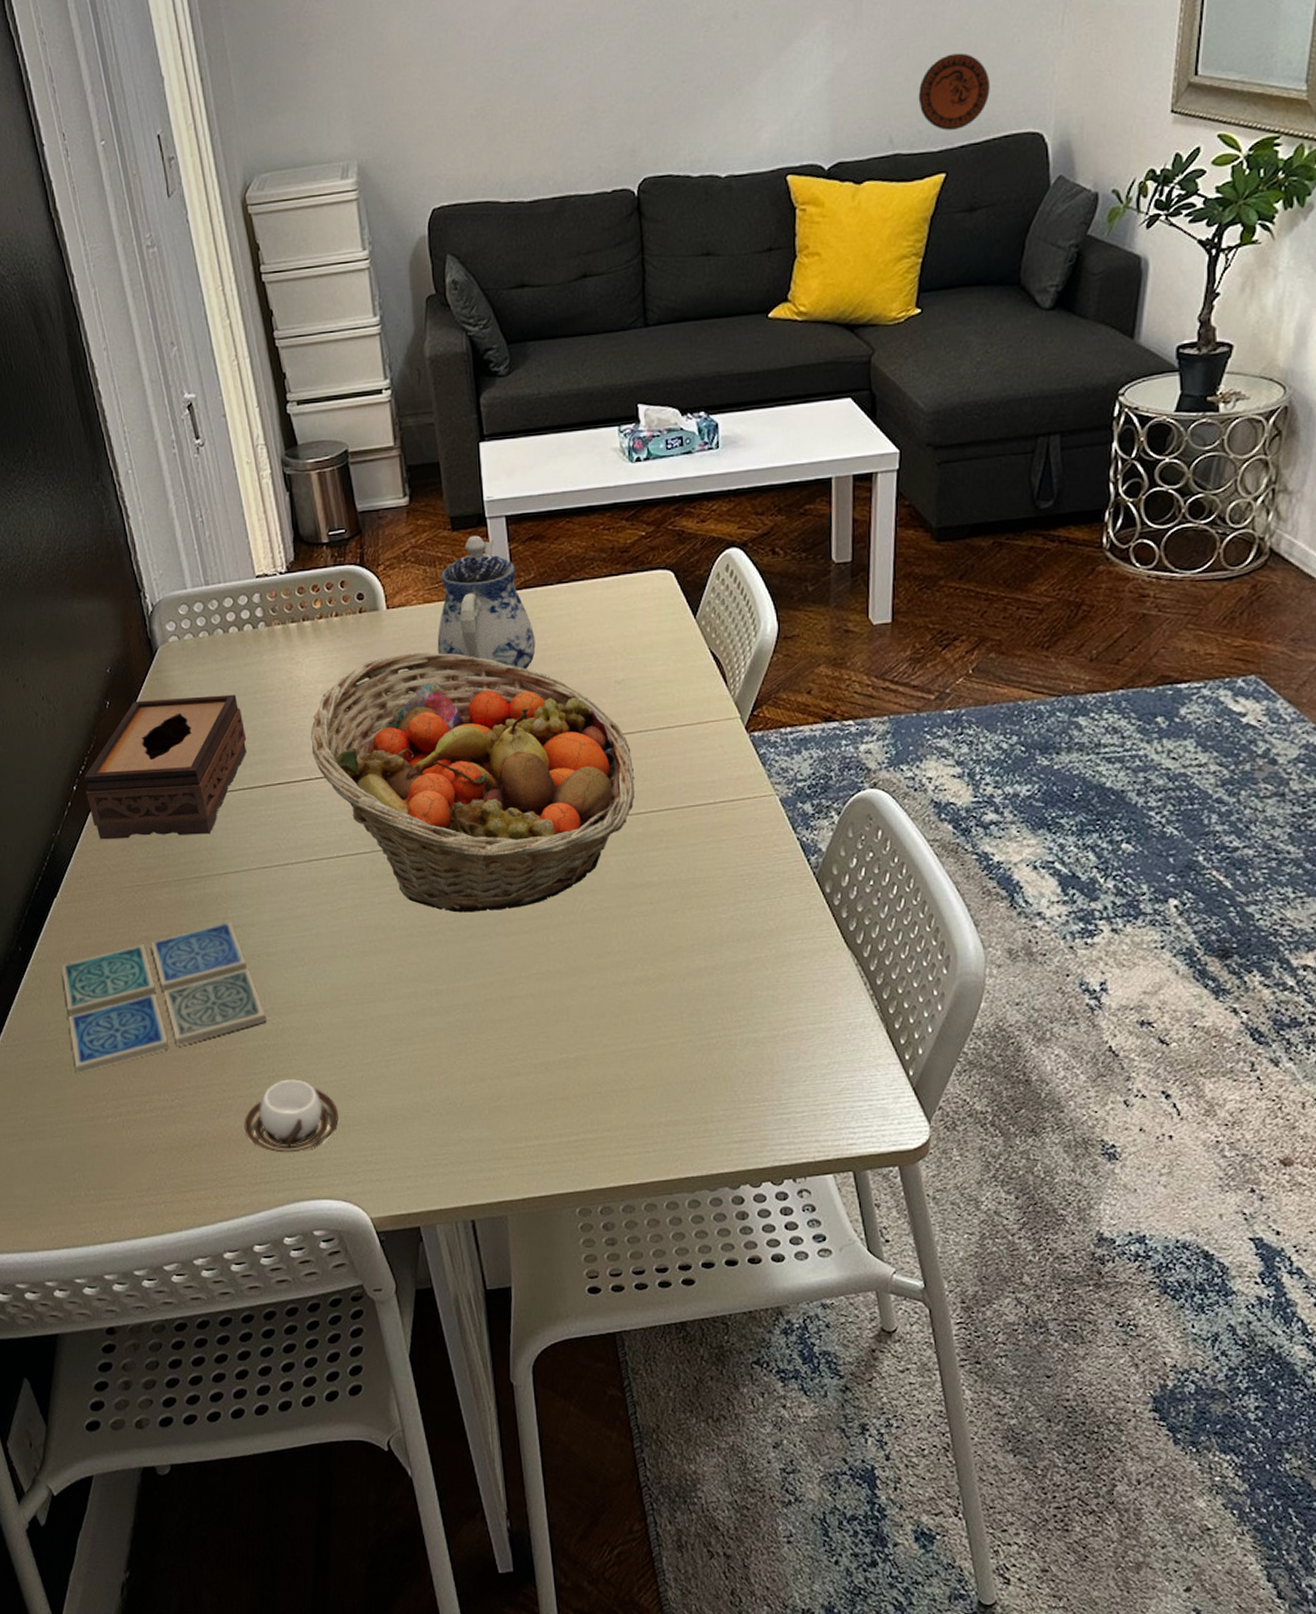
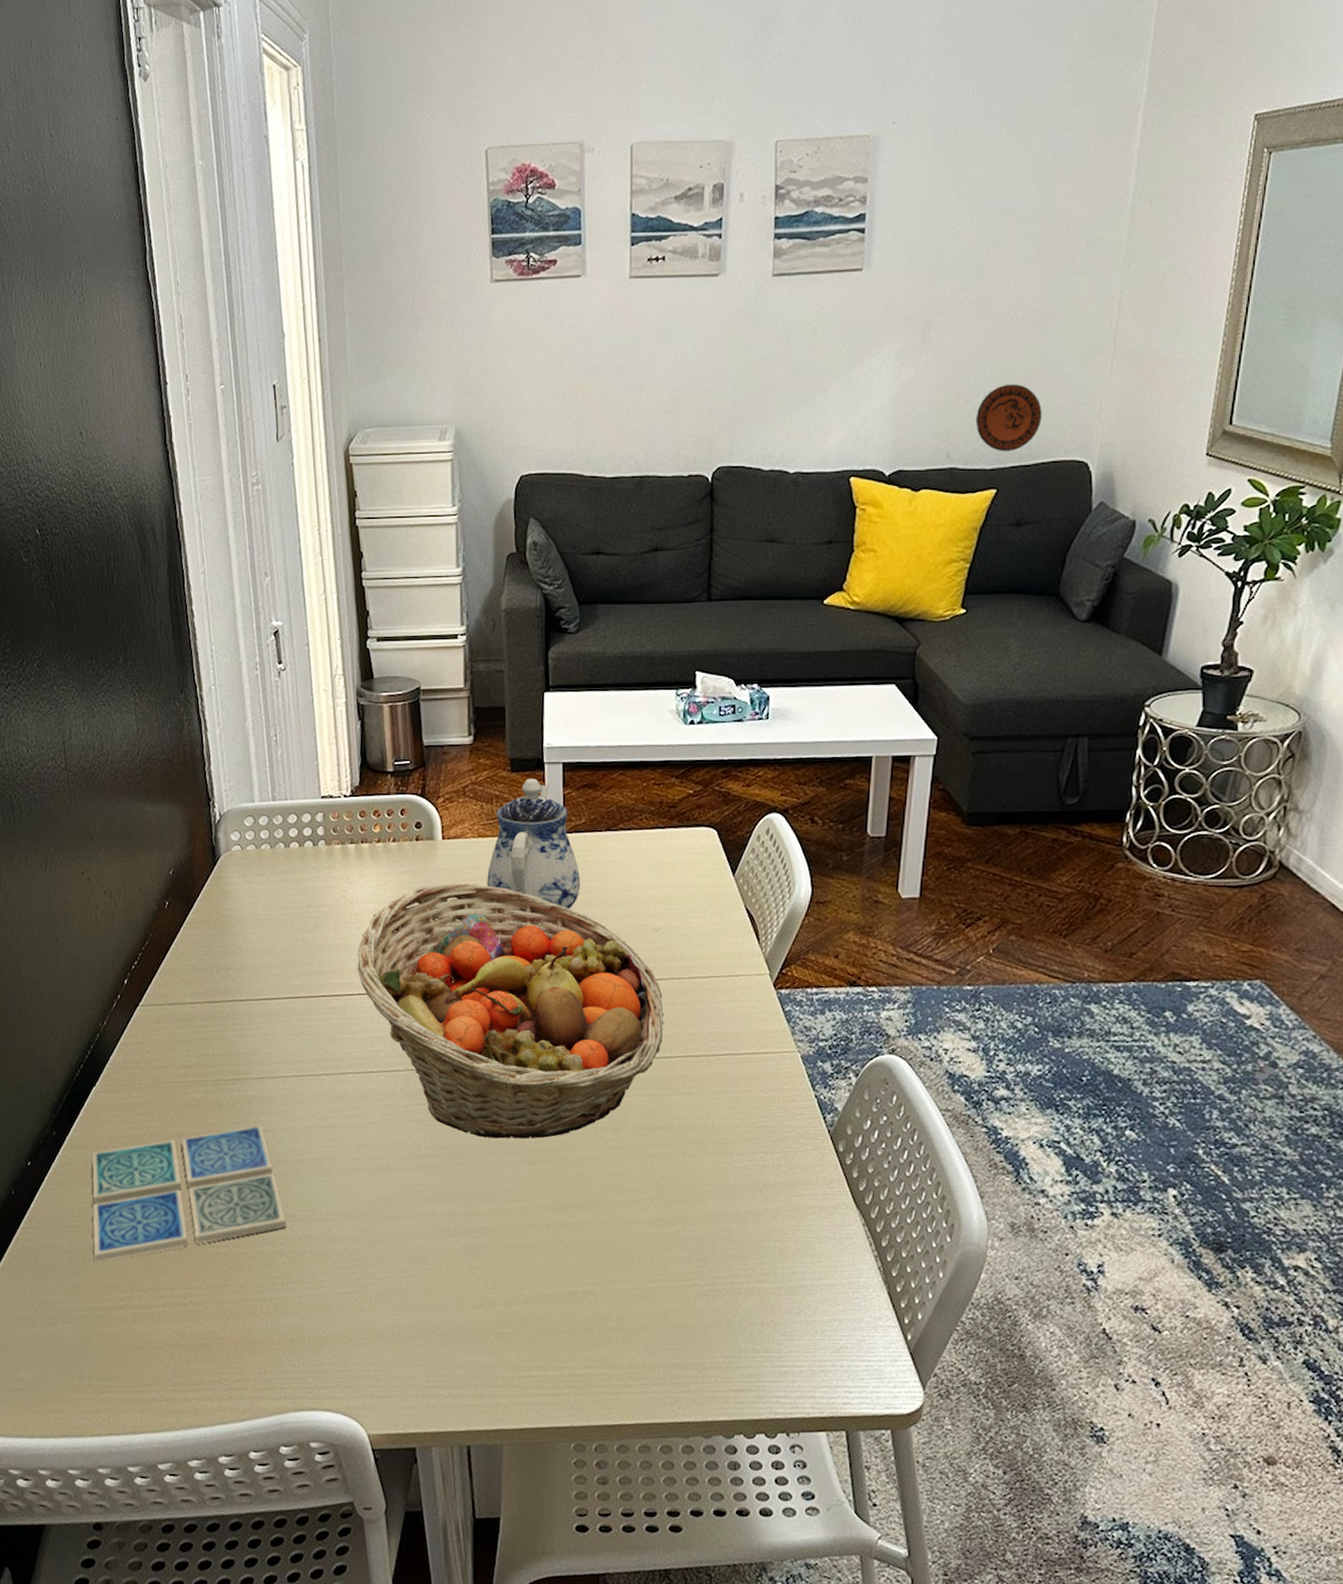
tissue box: present [84,694,247,840] -> none [136,904,296,1039]
cup: present [244,1079,338,1153] -> none [253,1287,347,1361]

